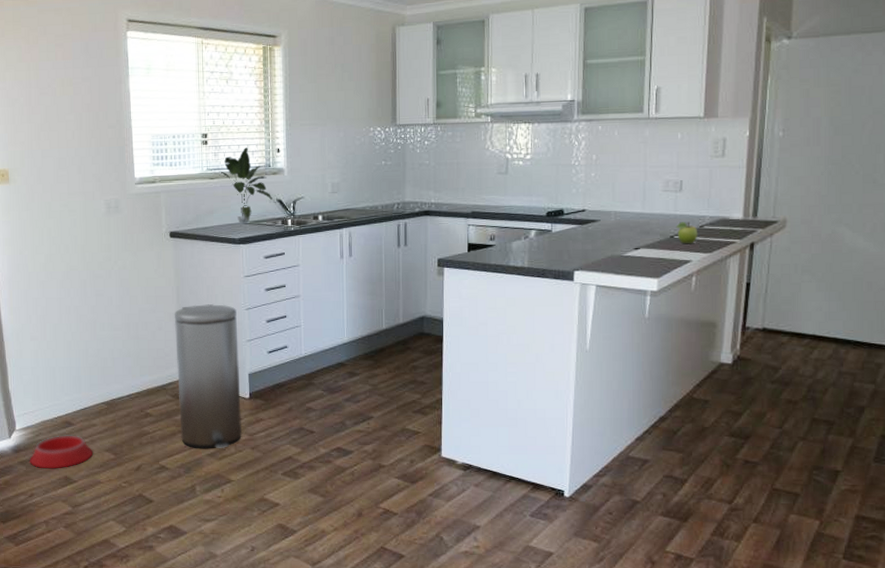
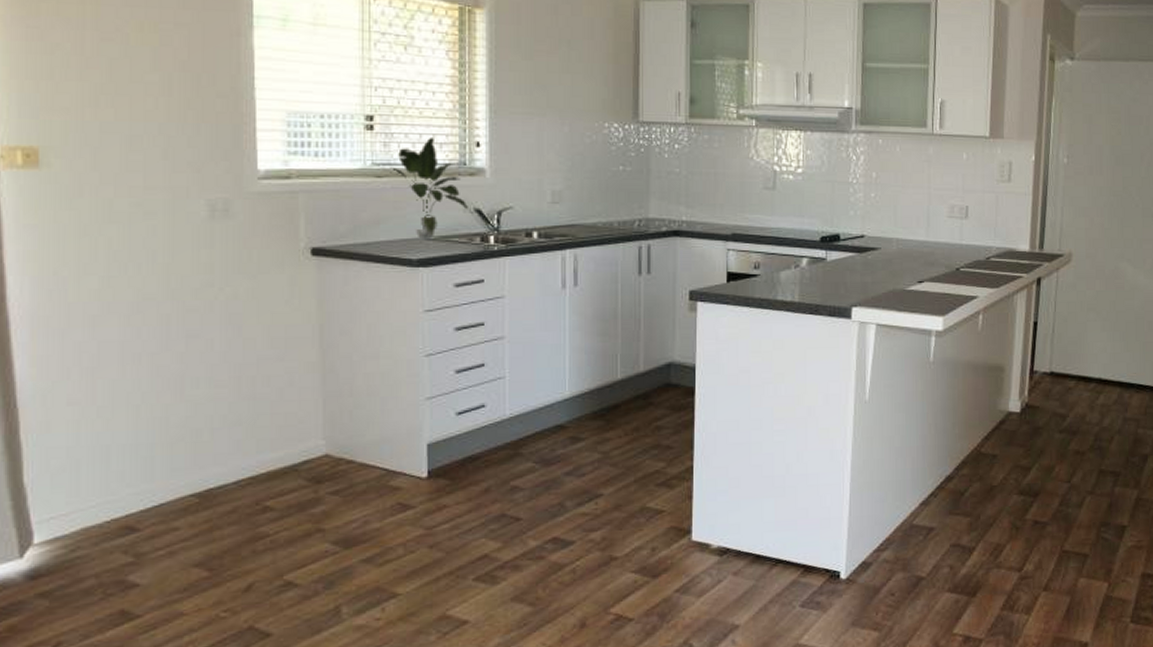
pet bowl: present [29,435,93,469] -> none [57,545,171,602]
pedal bin: present [174,304,243,449] -> none [314,349,416,554]
fruit: present [676,222,698,245] -> none [962,253,985,278]

